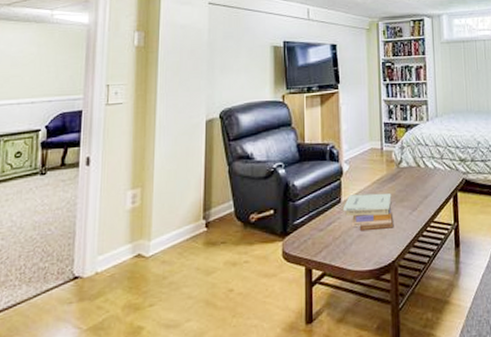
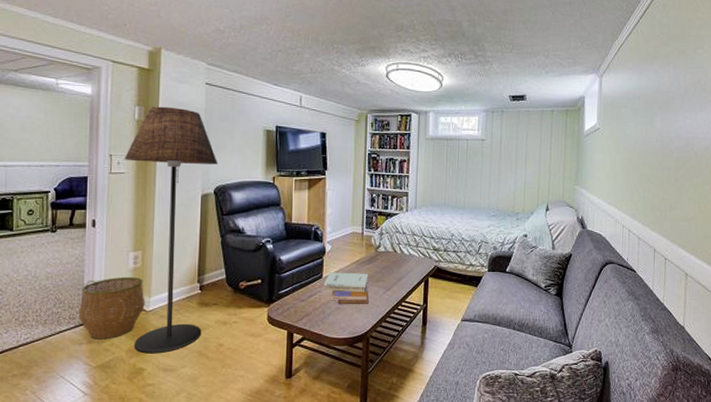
basket: none [68,218,145,297] -> present [78,276,145,340]
floor lamp: none [122,30,222,309] -> present [124,106,217,354]

